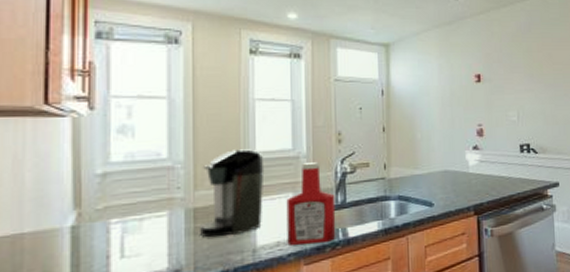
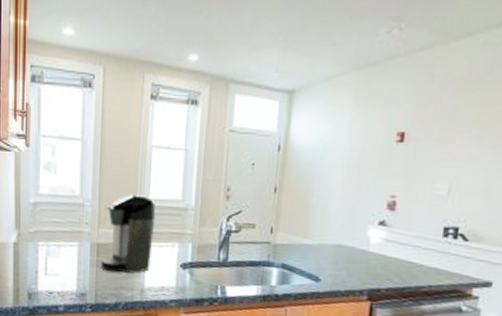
ketchup bottle: present [286,162,336,245] -> none [170,215,218,297]

